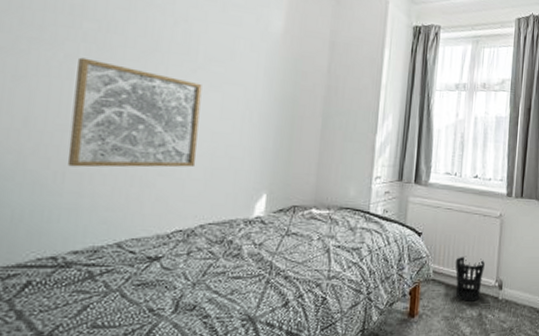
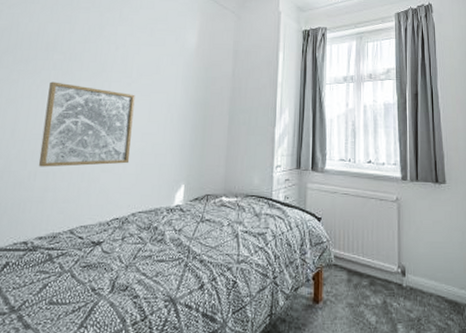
wastebasket: present [455,256,485,302] -> none [355,241,385,288]

